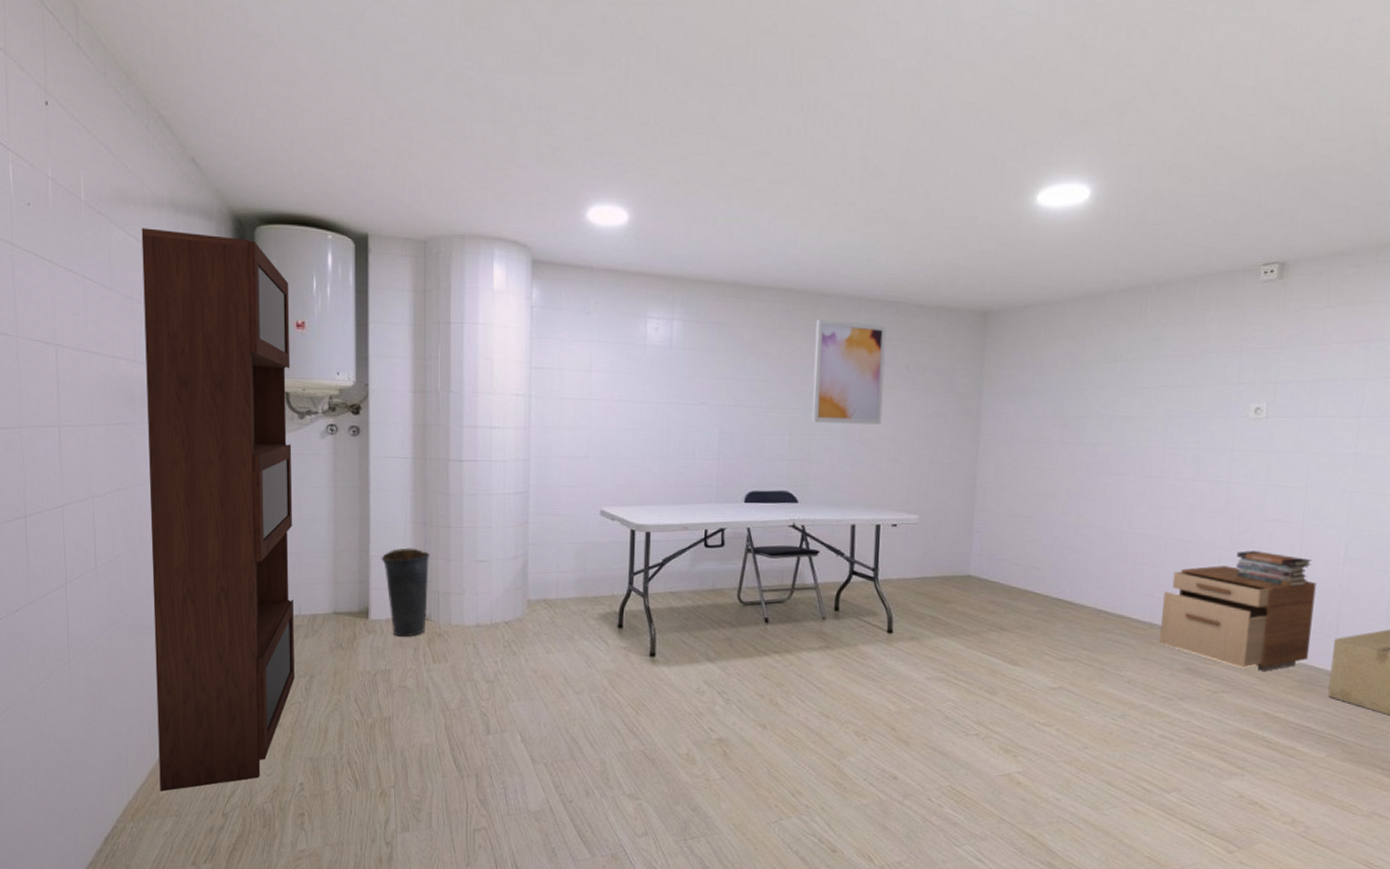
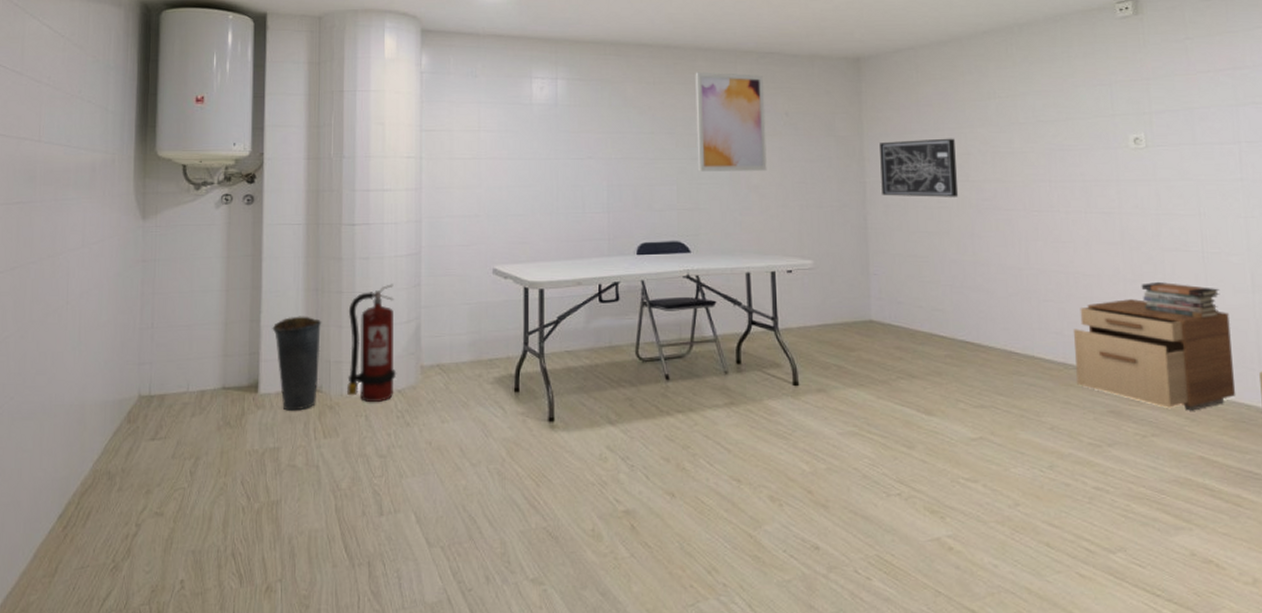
bookcase: present [141,228,295,792] -> none [31,17,191,596]
fire extinguisher: none [456,520,504,633] -> present [347,284,397,403]
wall art: none [994,399,1075,459] -> present [880,138,959,197]

